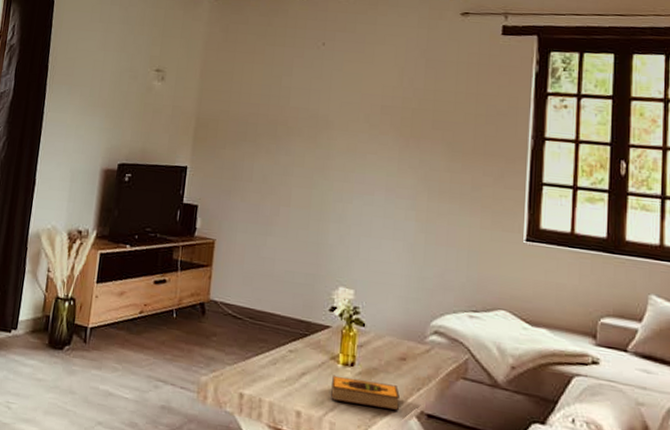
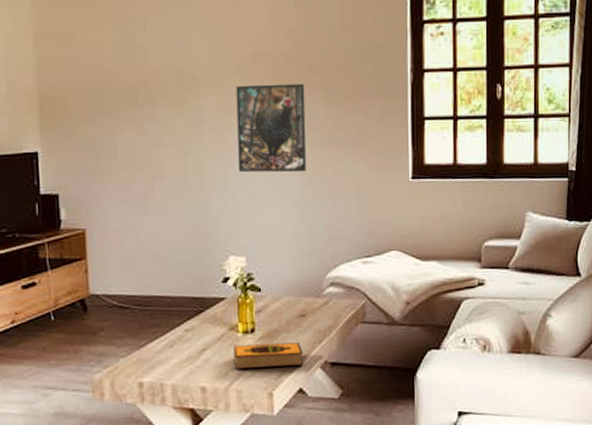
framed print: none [358,132,427,219] -> present [236,83,307,173]

